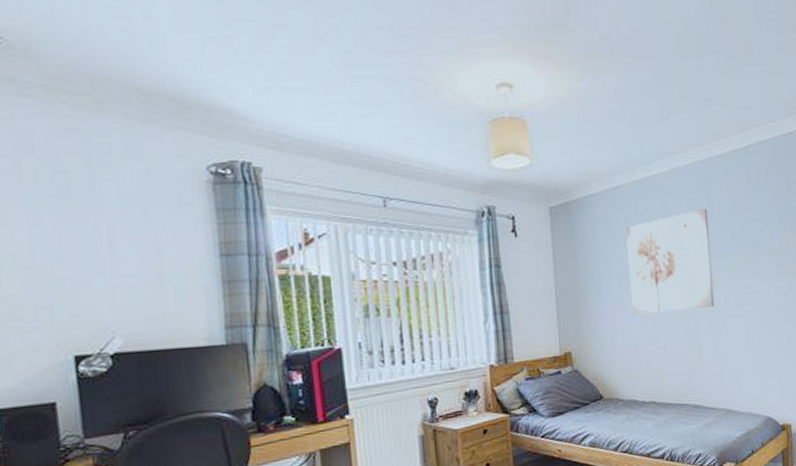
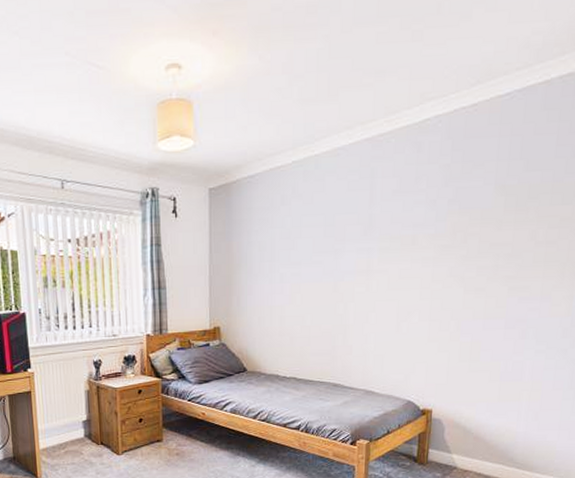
wall art: present [625,208,715,314] -> none [281,189,370,294]

